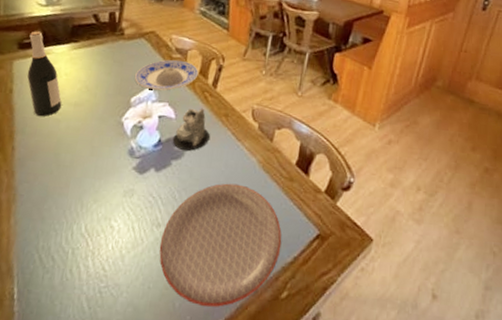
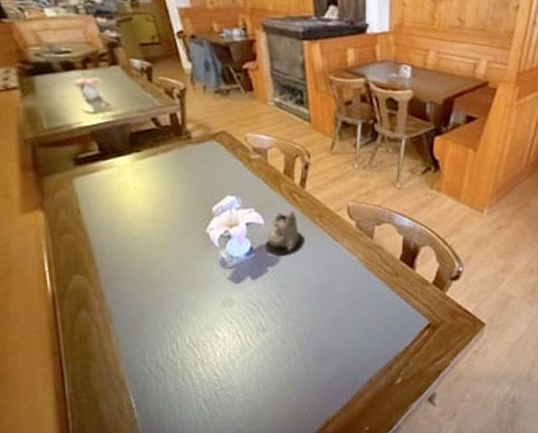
wine bottle: present [26,31,62,117] -> none [84,143,138,236]
plate: present [134,59,199,91] -> none [211,161,283,196]
plate: present [159,183,282,307] -> none [268,284,392,397]

